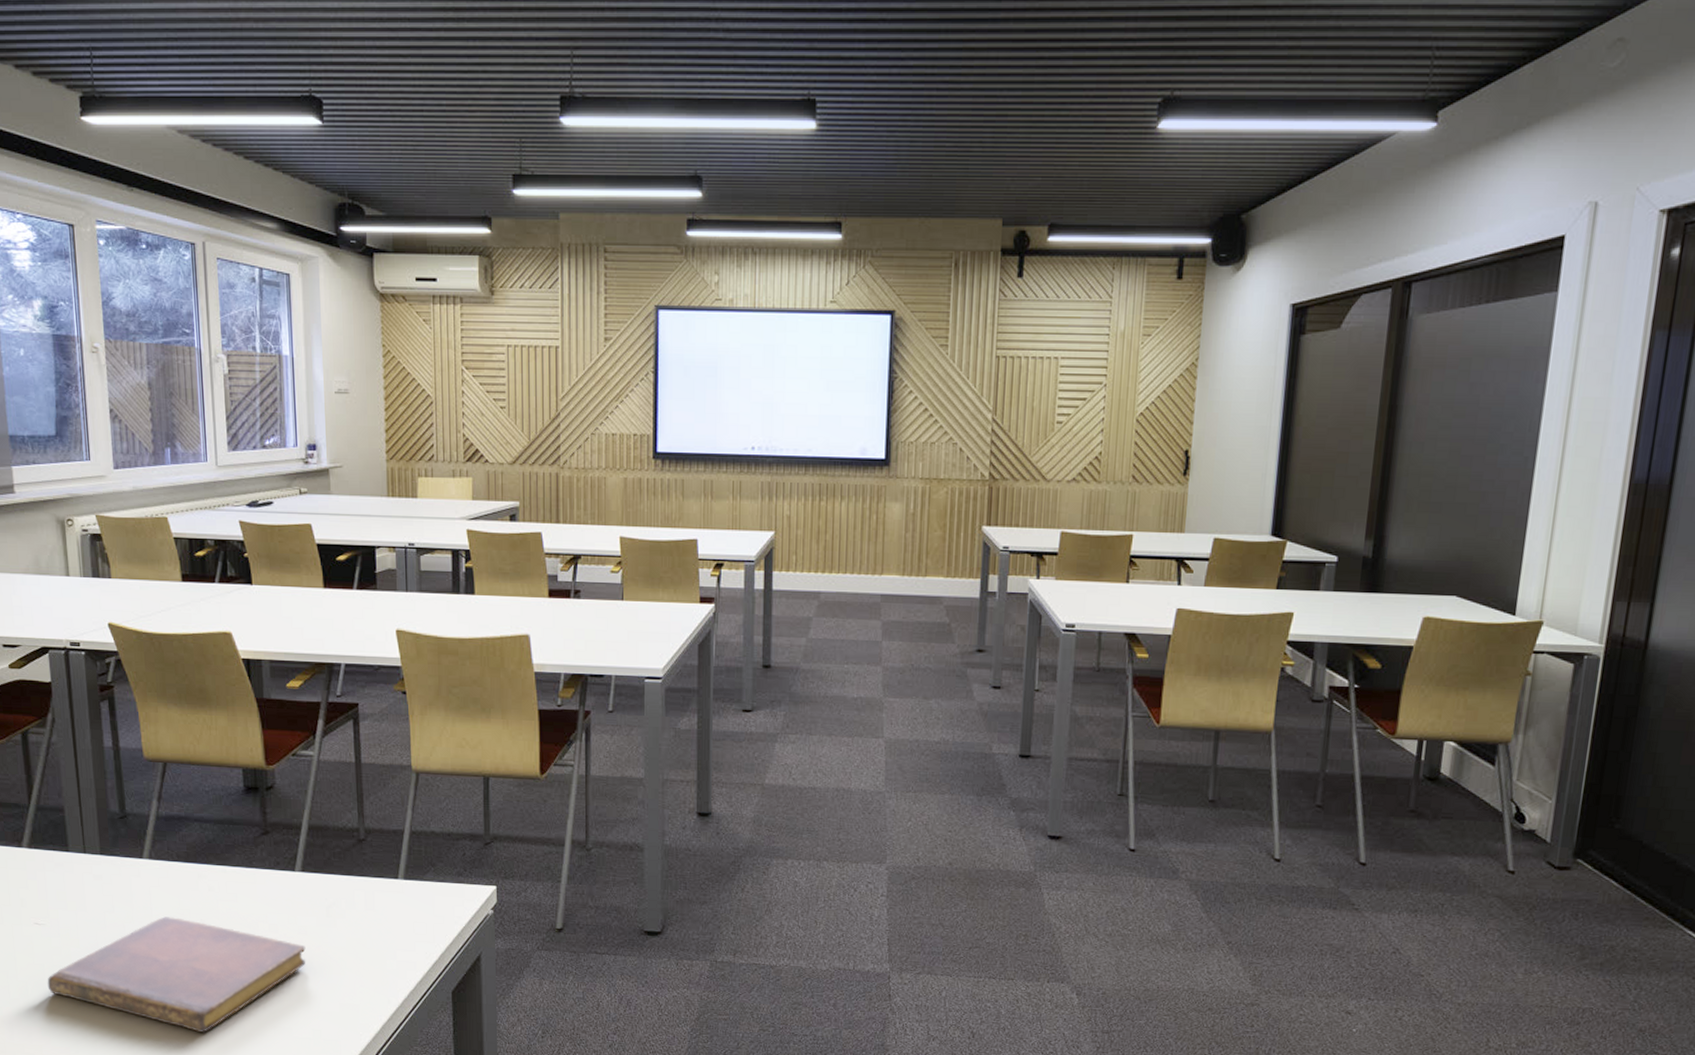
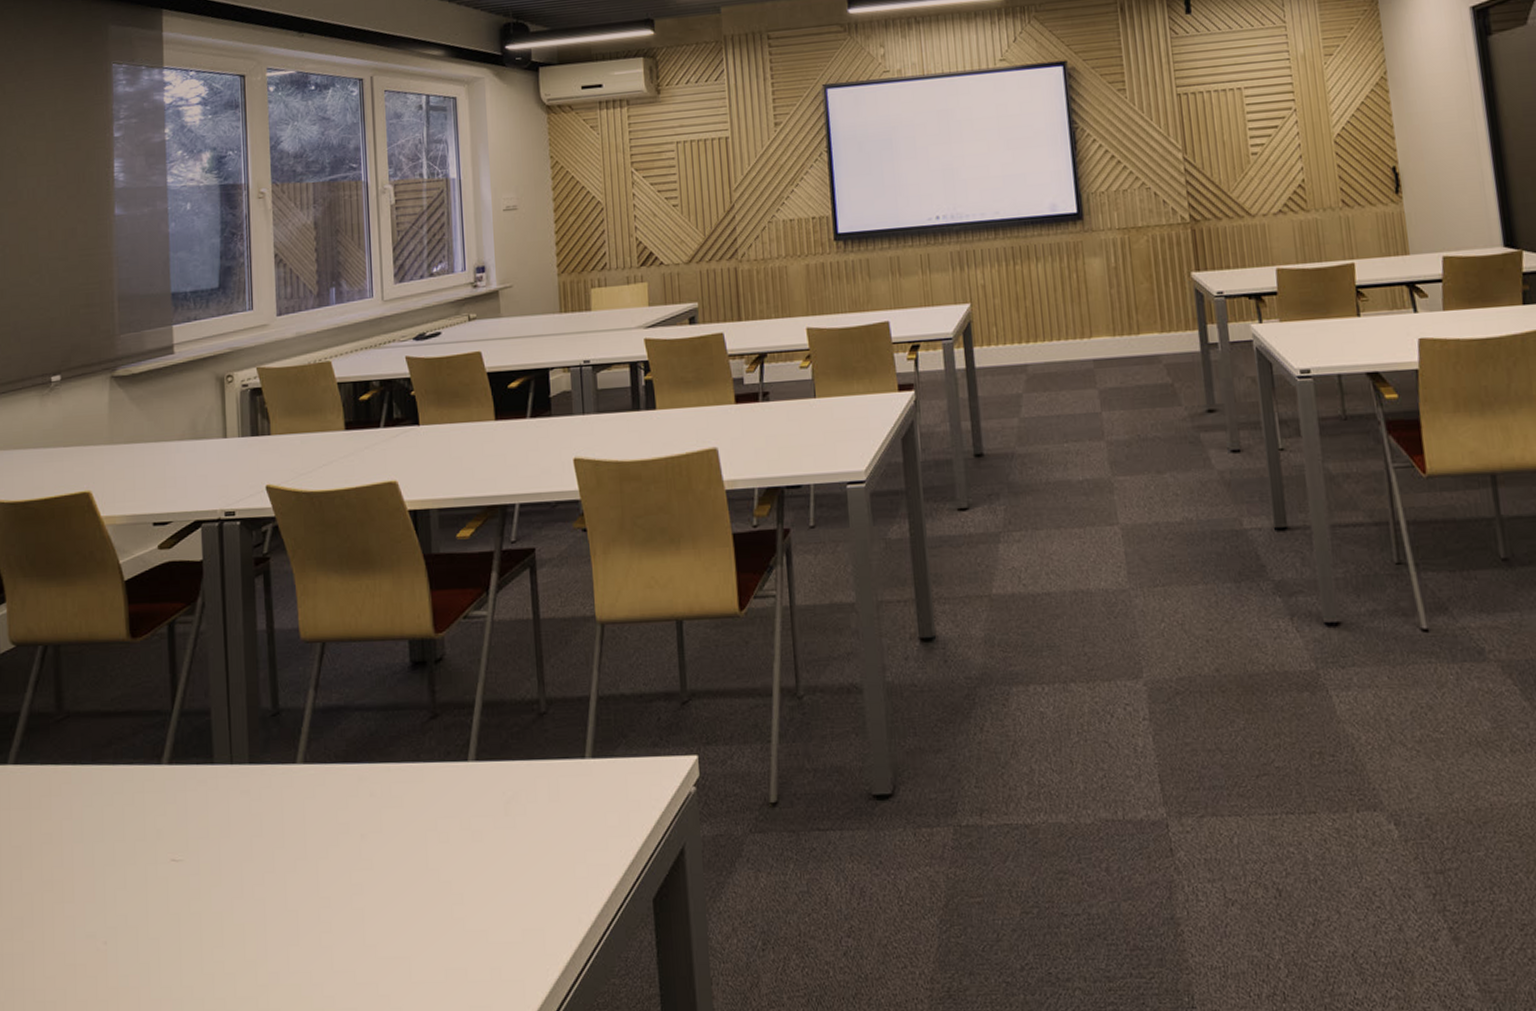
notebook: present [47,916,306,1034] -> none [182,835,482,987]

